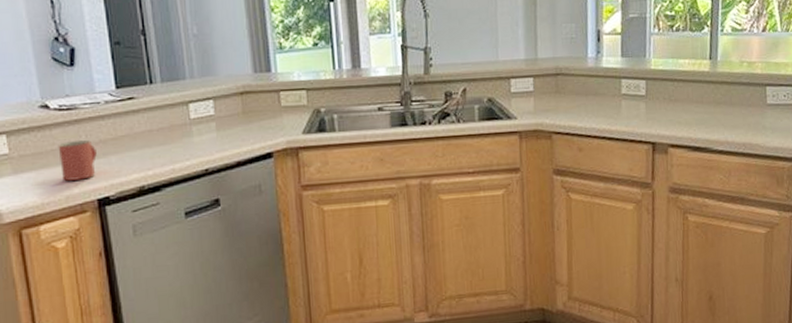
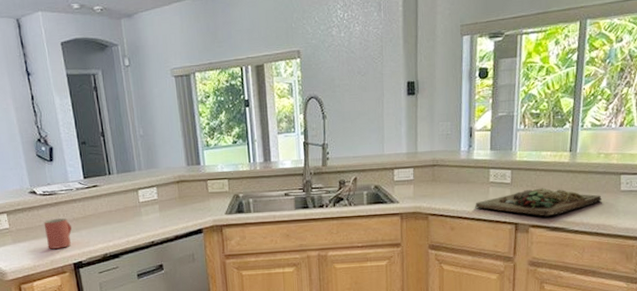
cutting board: none [605,101,747,135] -> present [474,188,602,217]

